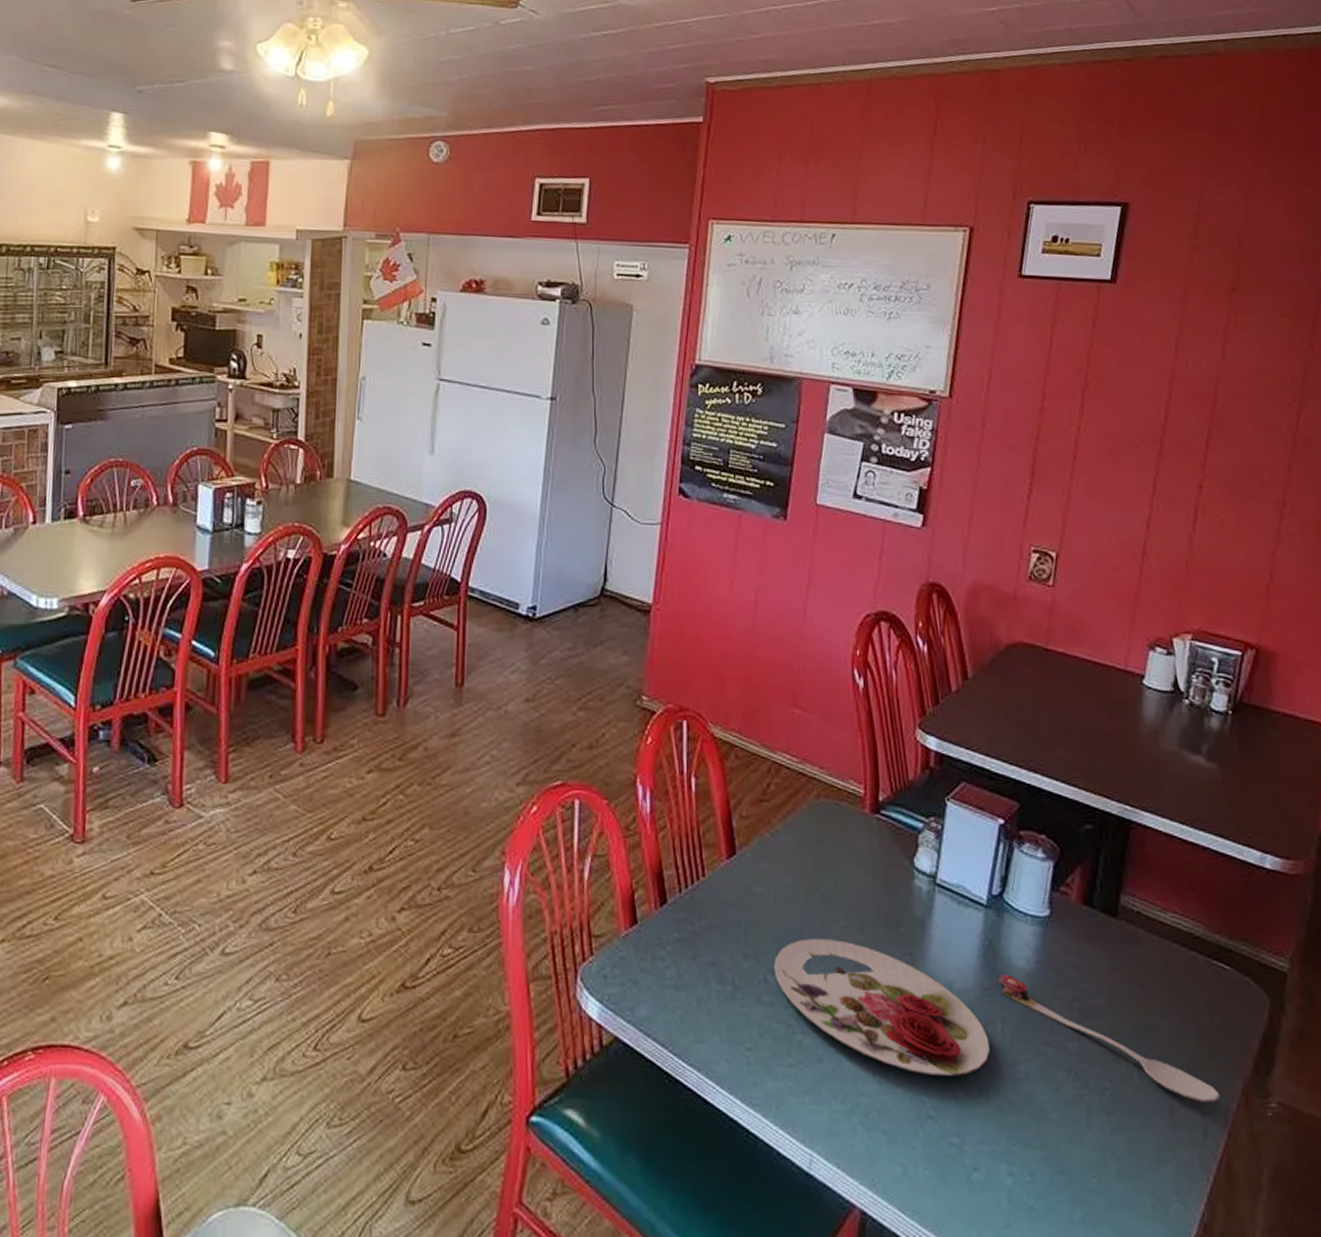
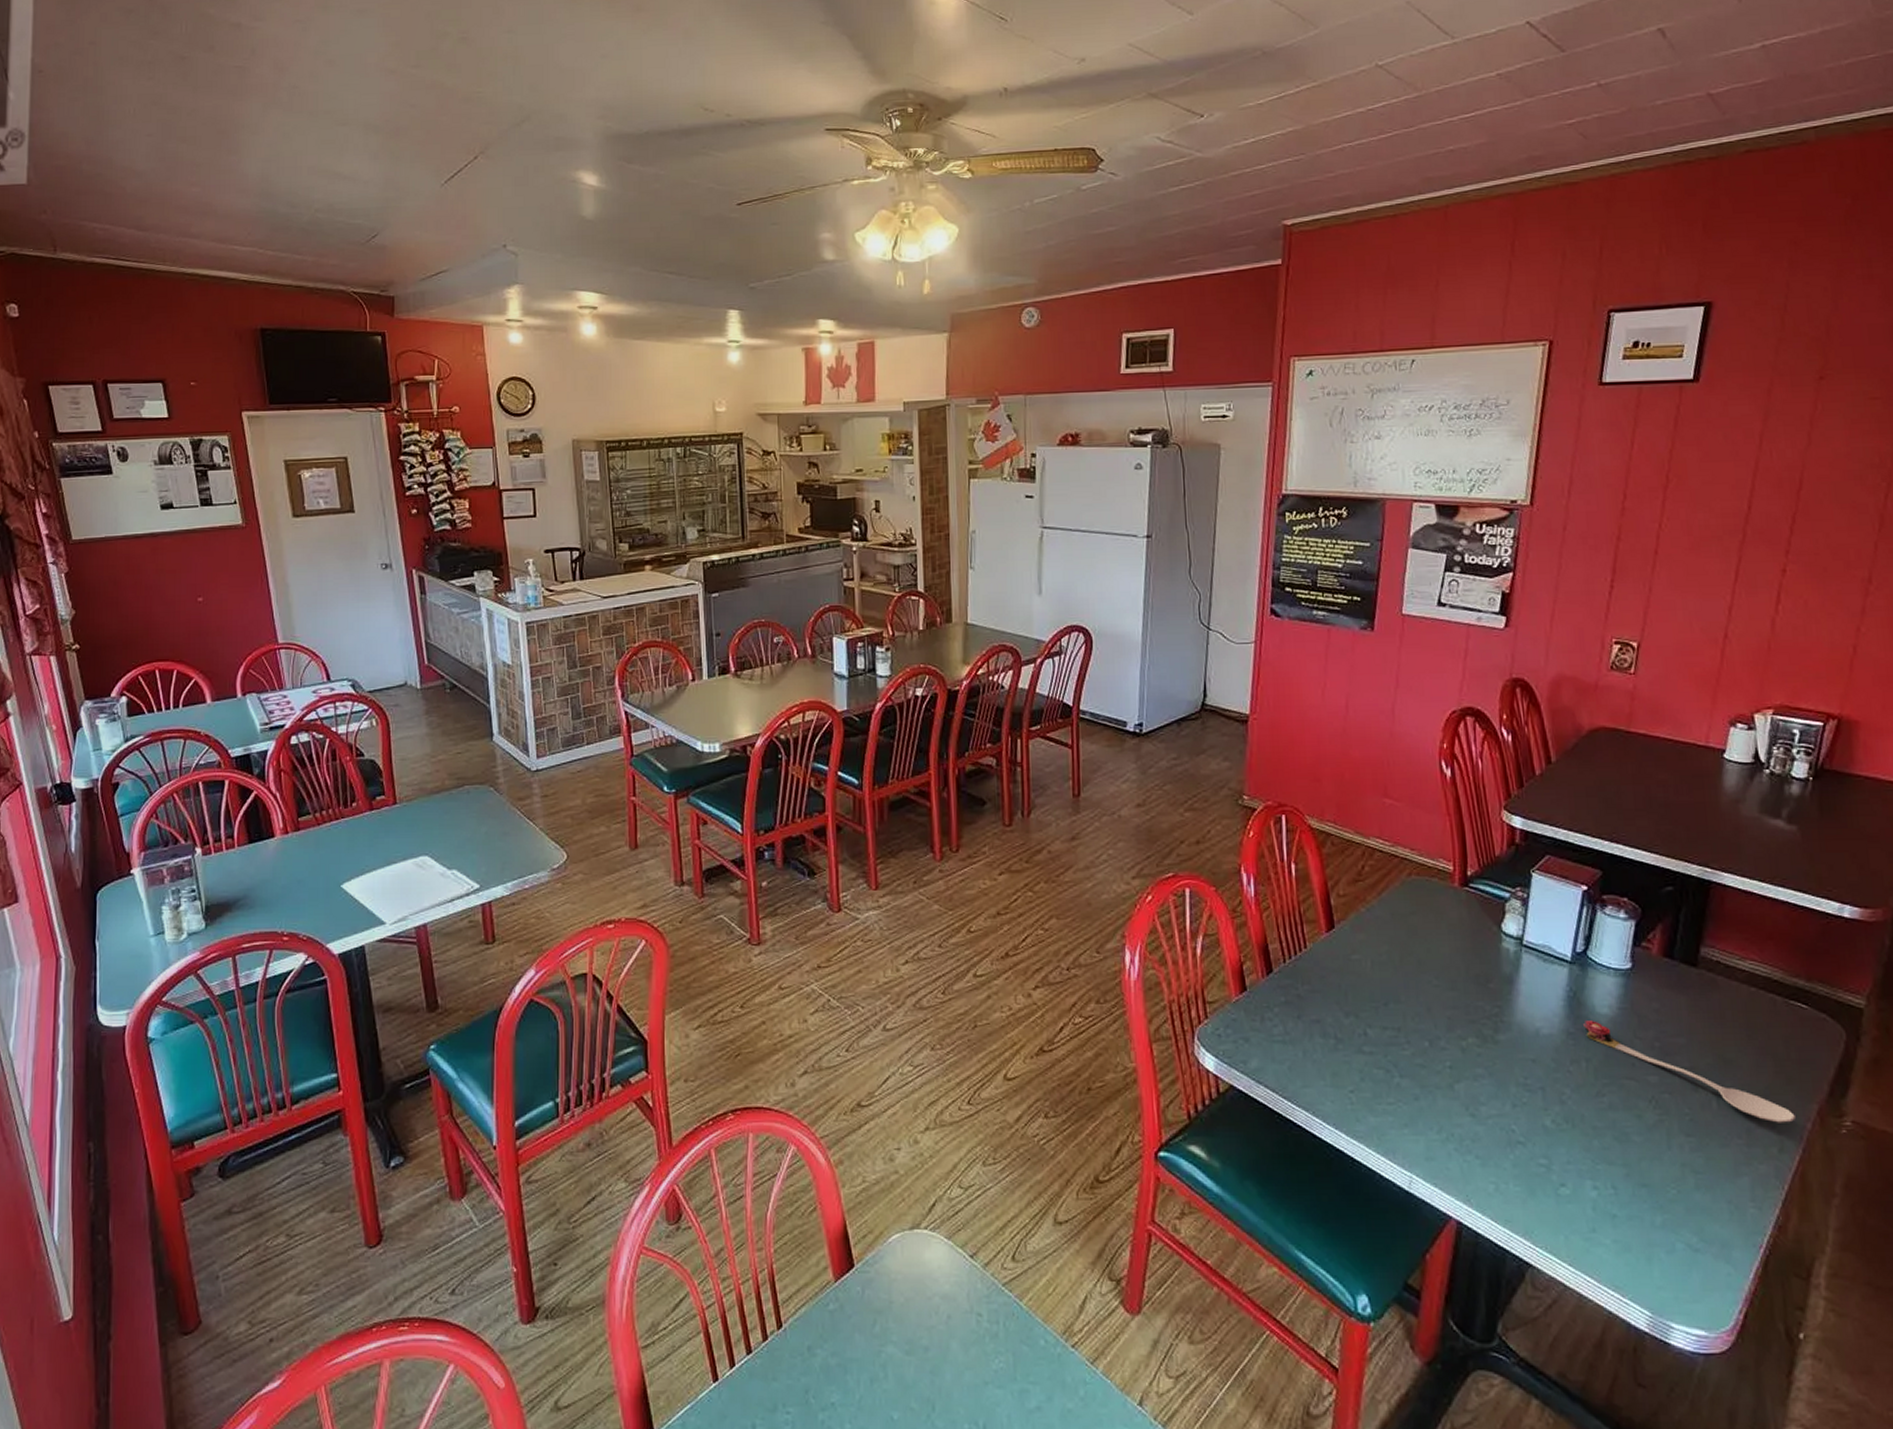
plate: present [773,938,990,1076] -> none [1372,997,1575,1108]

